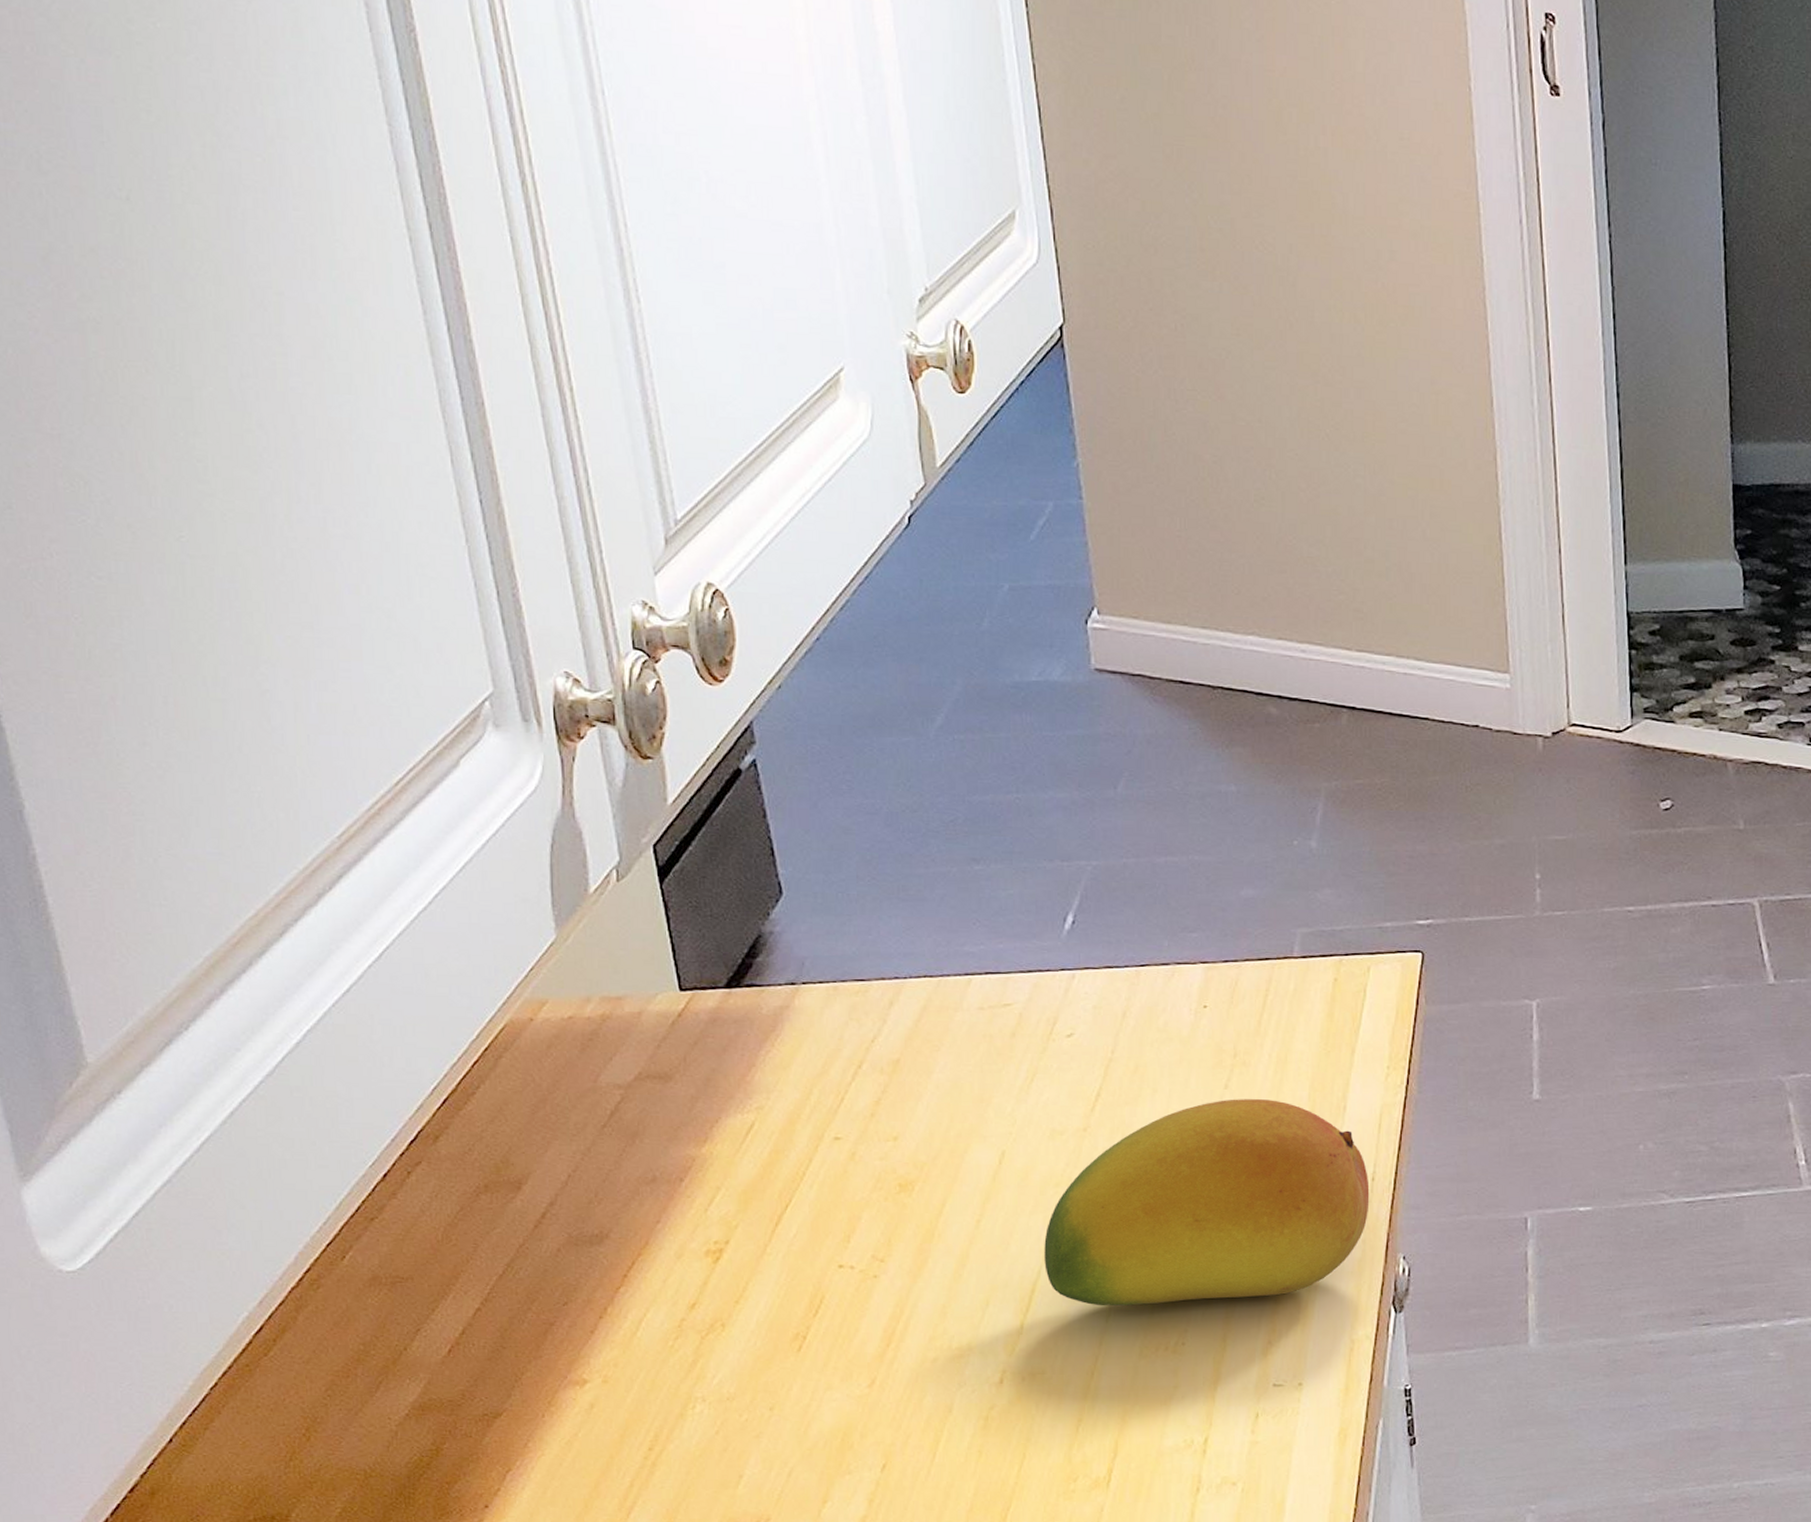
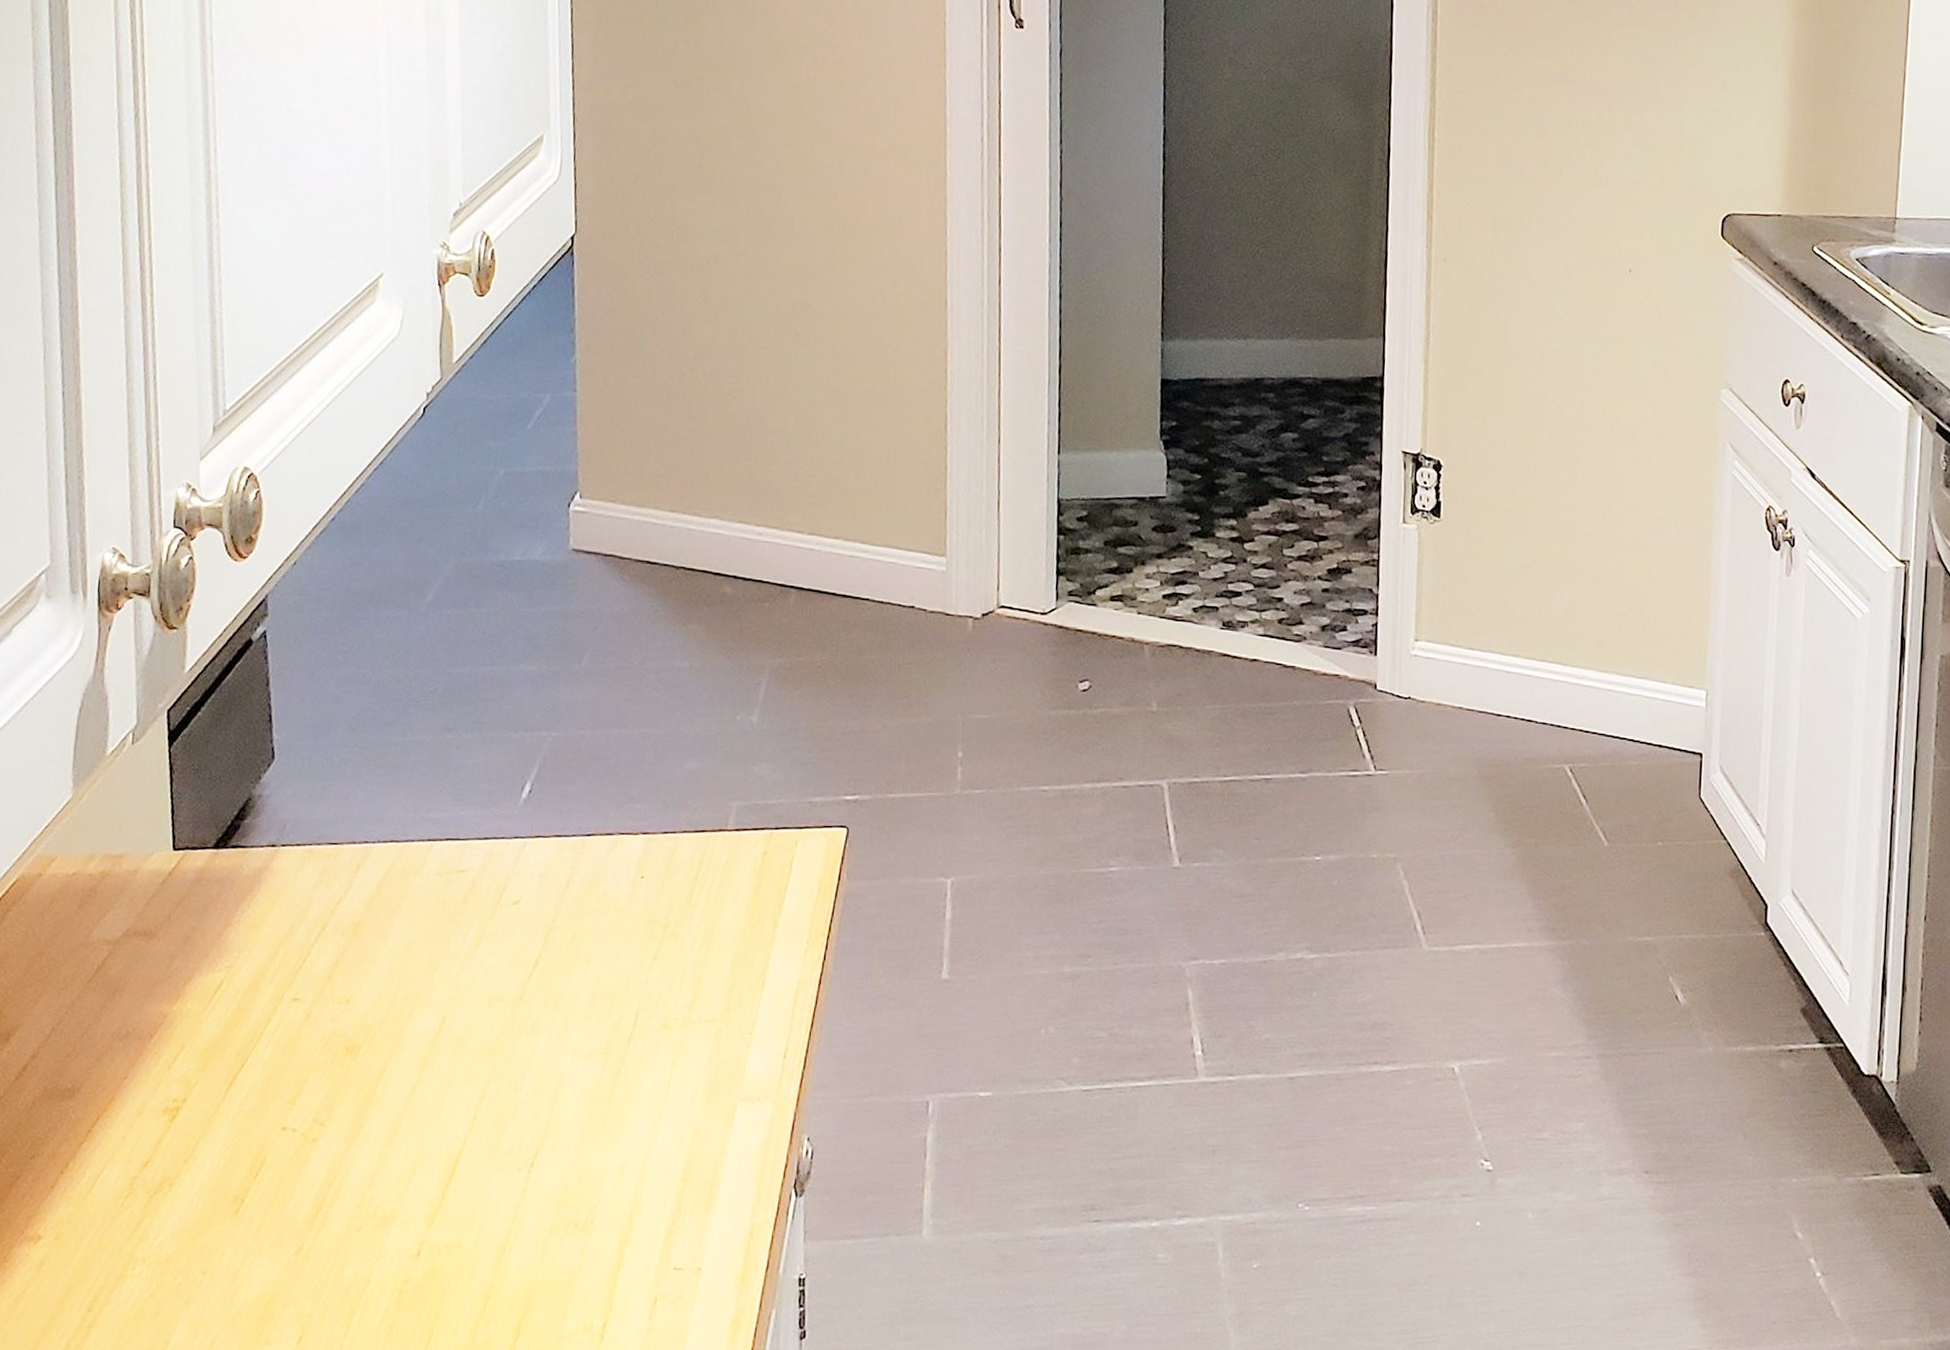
fruit: present [1044,1099,1370,1306] -> none [470,970,781,1180]

